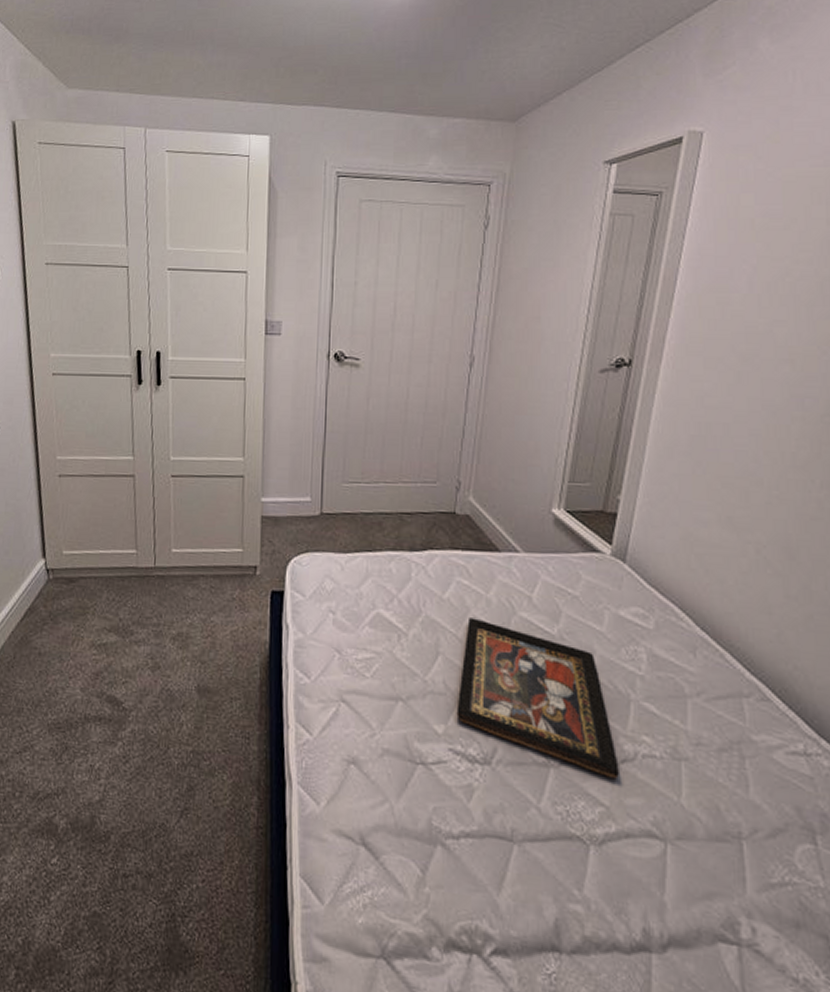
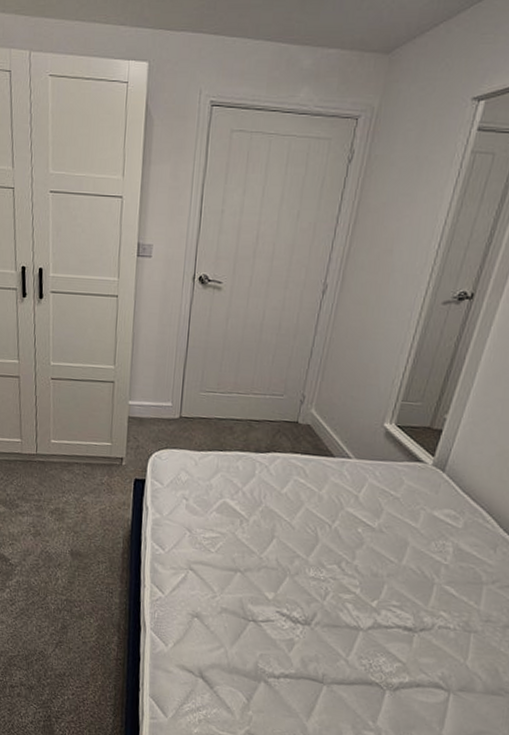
decorative tray: present [456,618,619,779] -> none [285,510,418,643]

